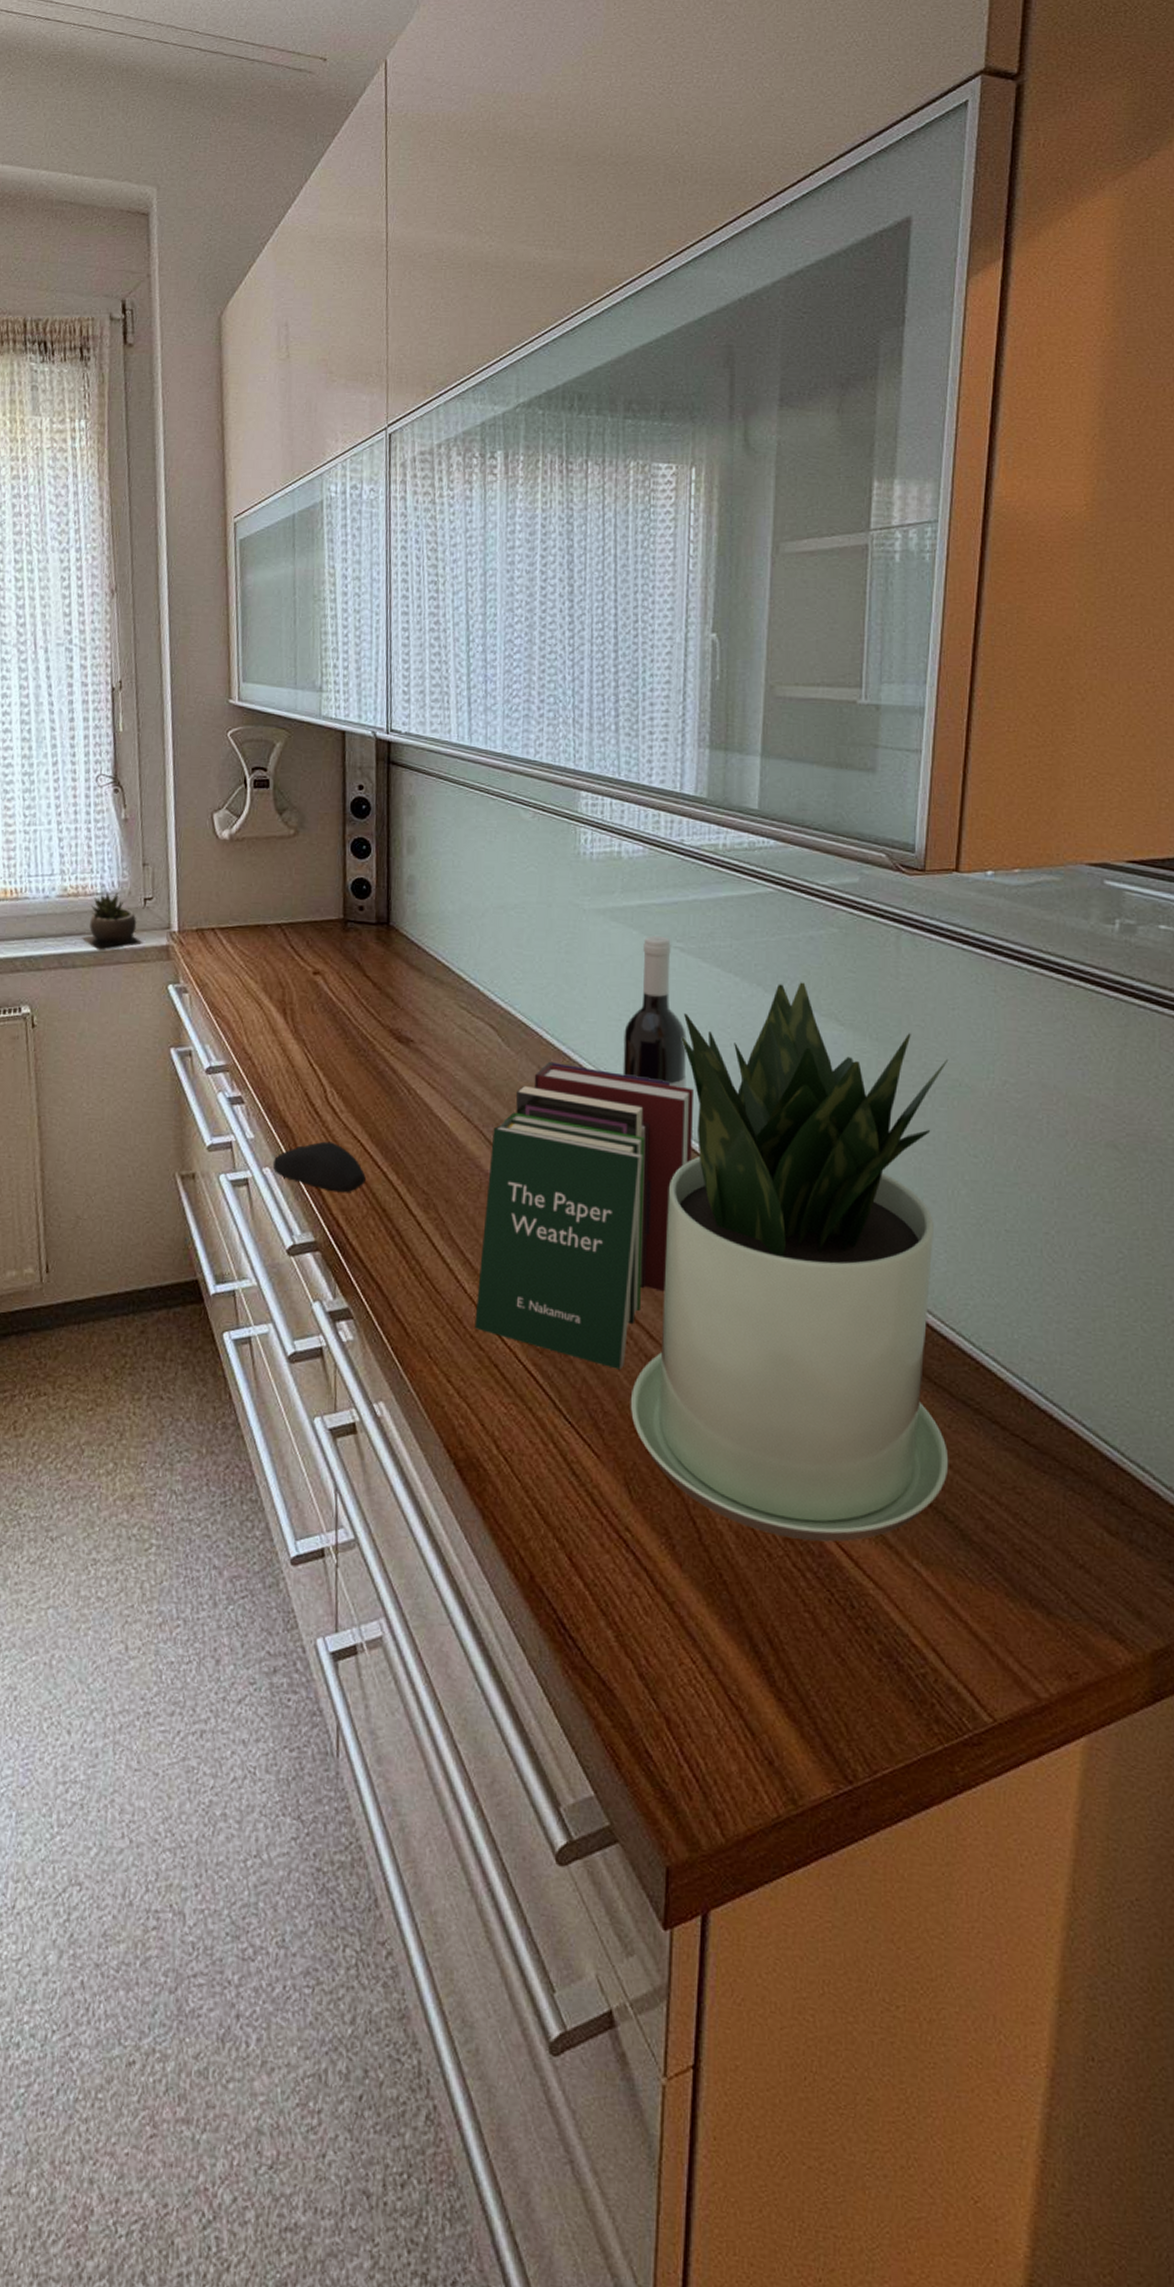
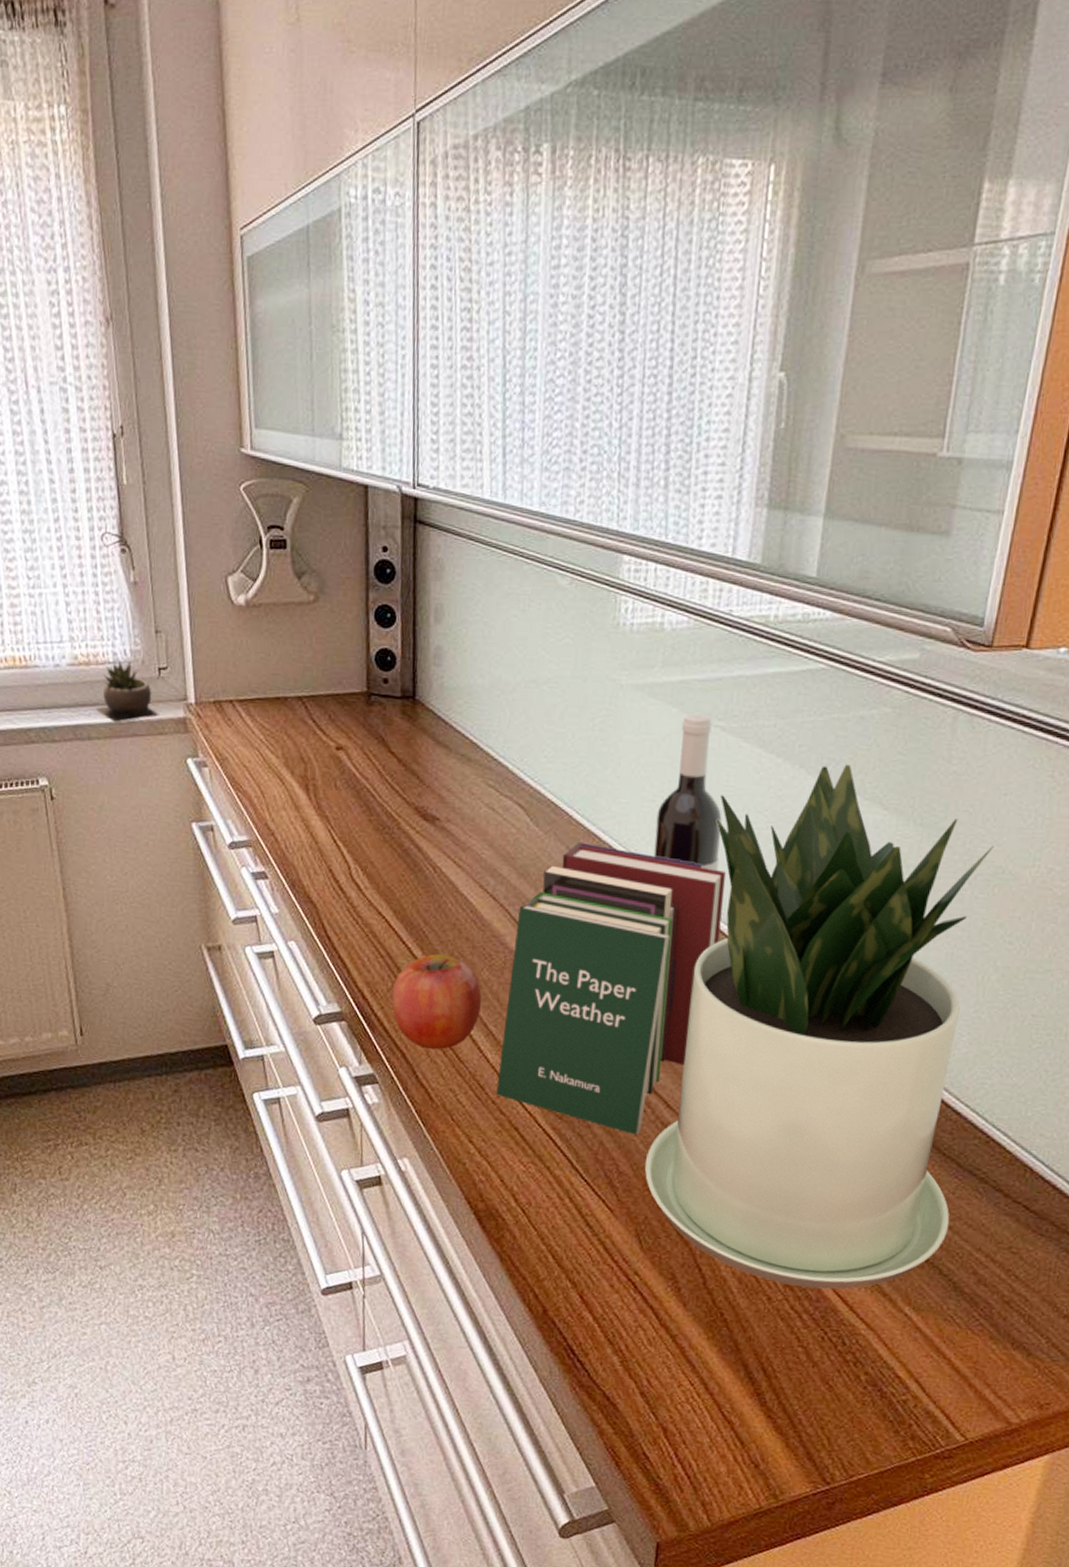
computer mouse: present [272,1141,366,1193] -> none [297,917,390,967]
fruit: none [367,1178,458,1281] -> present [391,954,482,1050]

